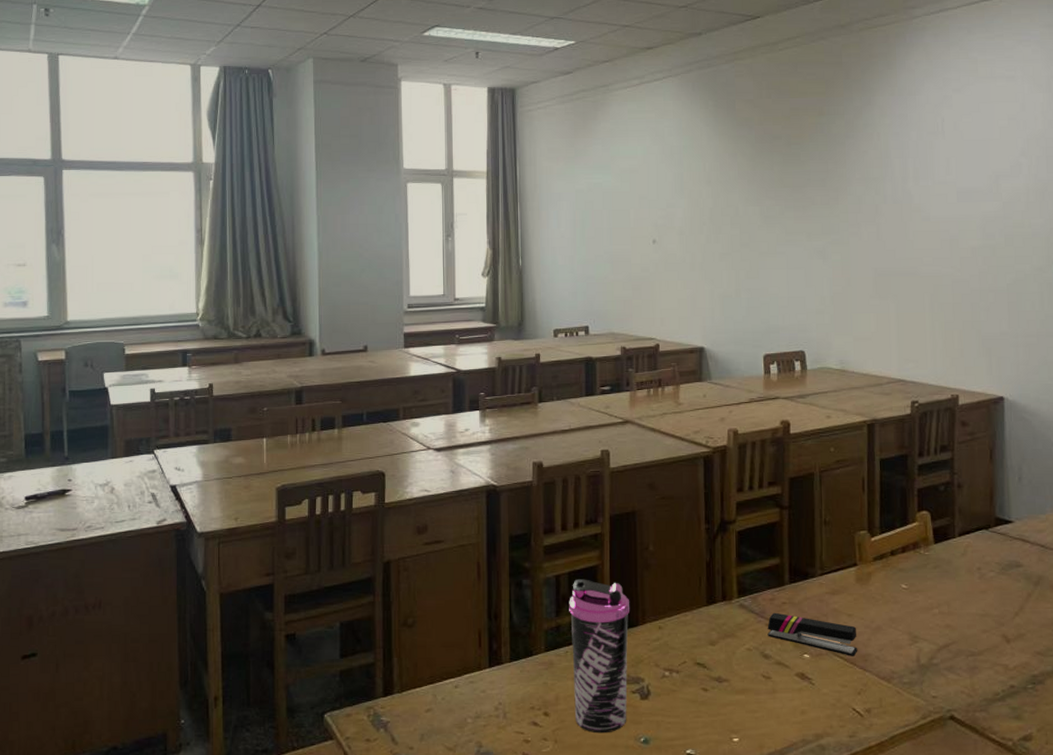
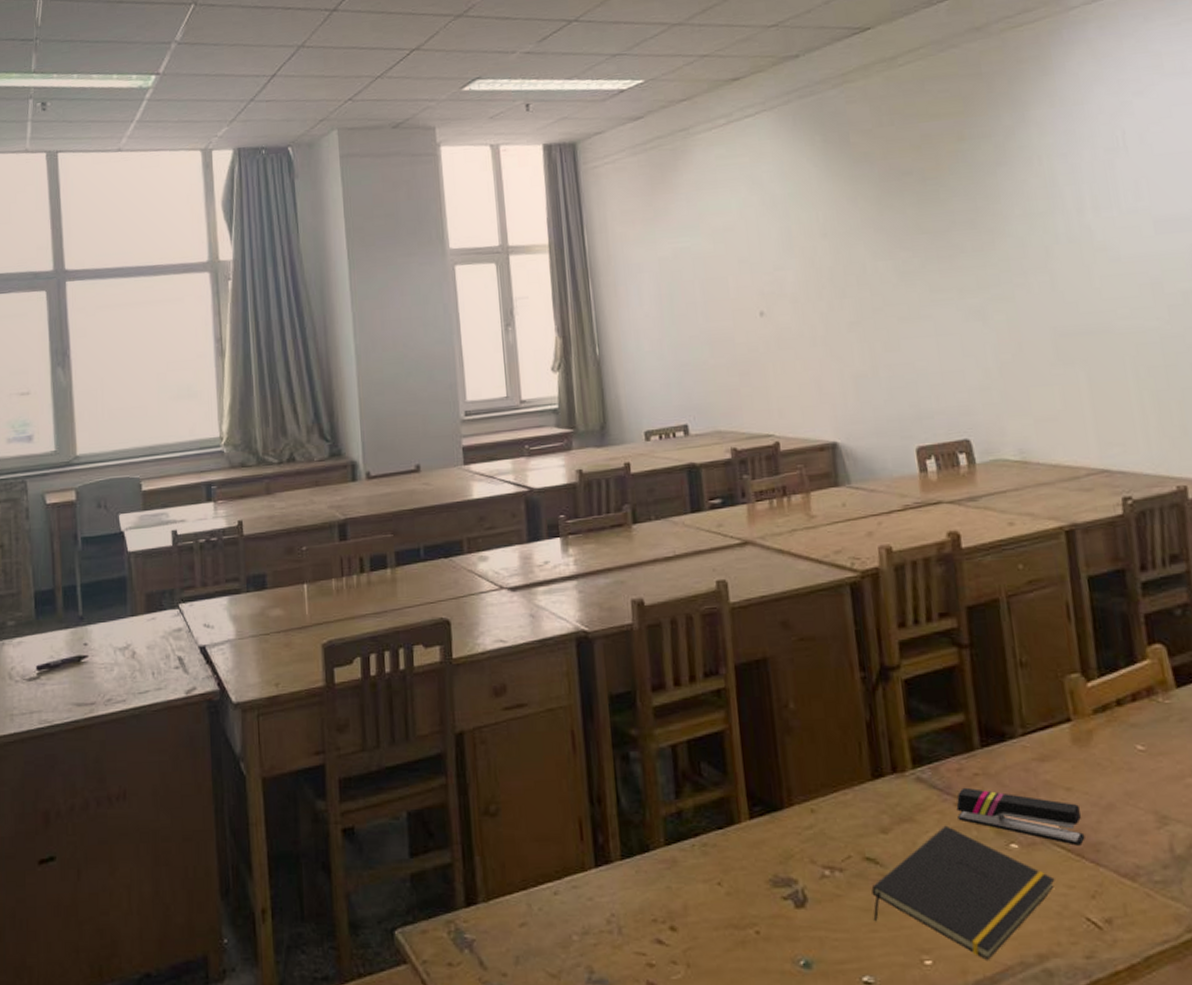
water bottle: present [569,579,630,734] -> none [690,748,780,955]
notepad: none [698,640,833,739] -> present [871,825,1055,961]

